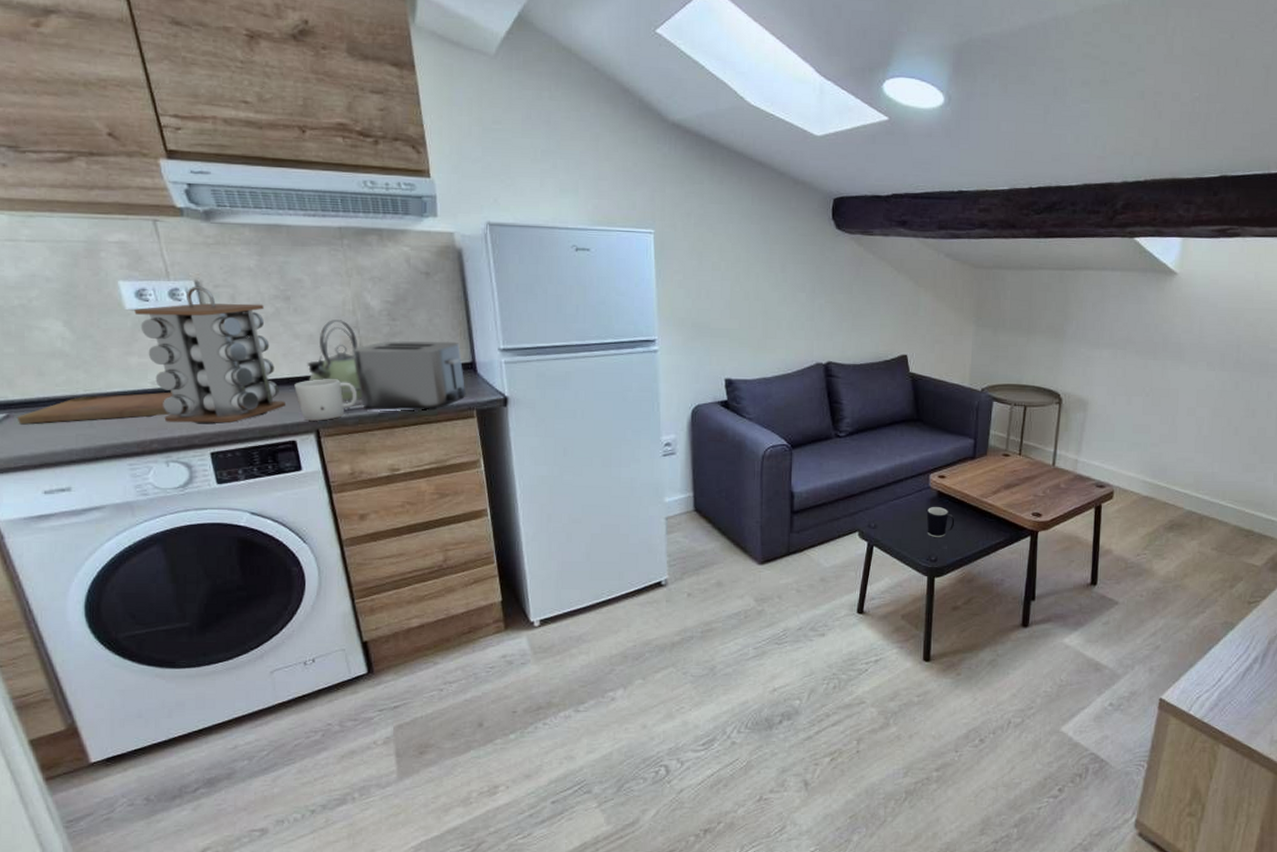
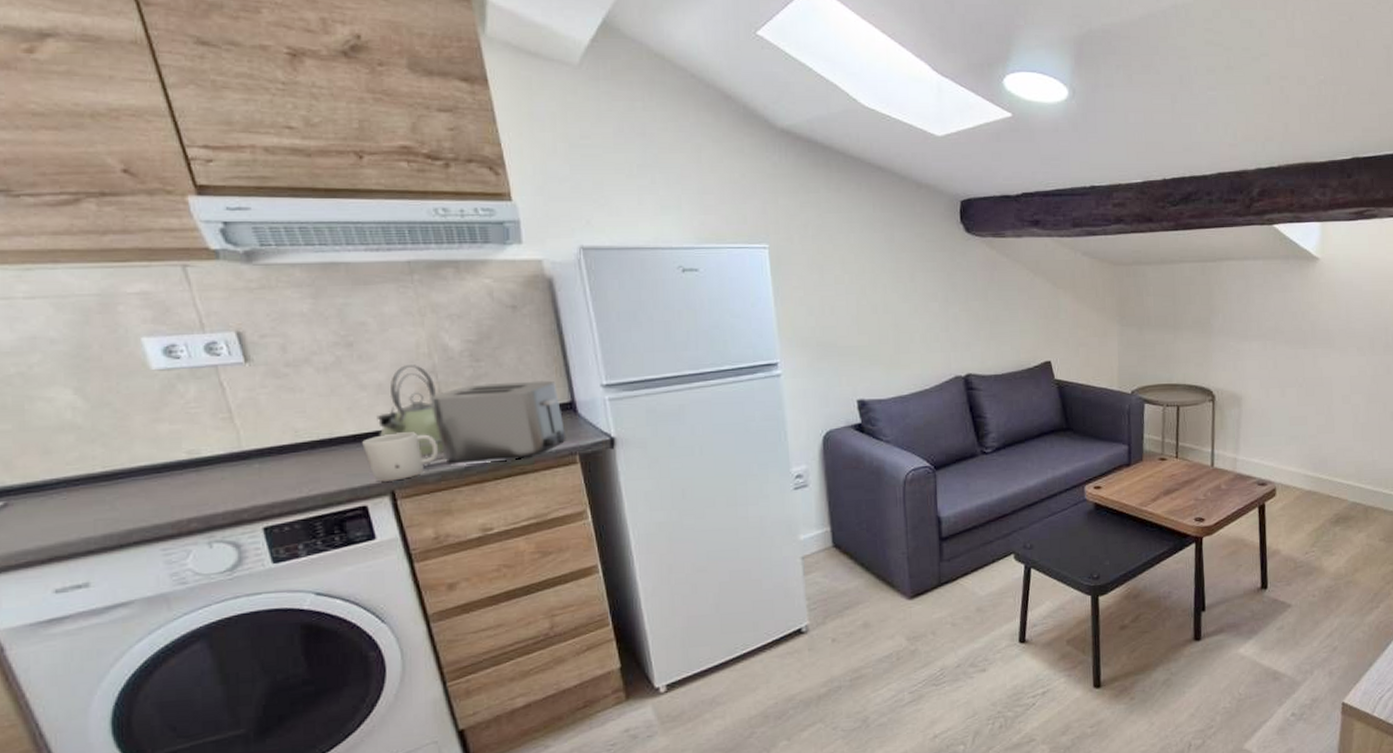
cutting board: present [17,392,172,425] -> none [17,462,213,514]
spice rack: present [134,286,286,424] -> none [163,337,354,497]
mug: present [926,506,955,538] -> none [1084,519,1115,554]

